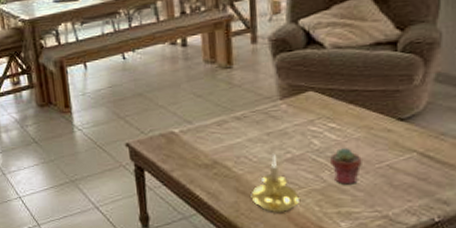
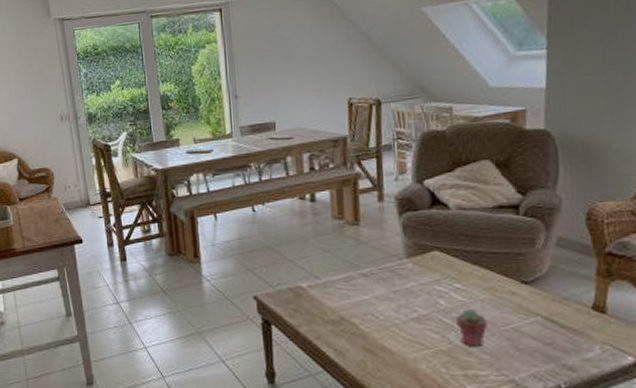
candle holder: present [251,154,301,212] -> none [377,313,427,373]

